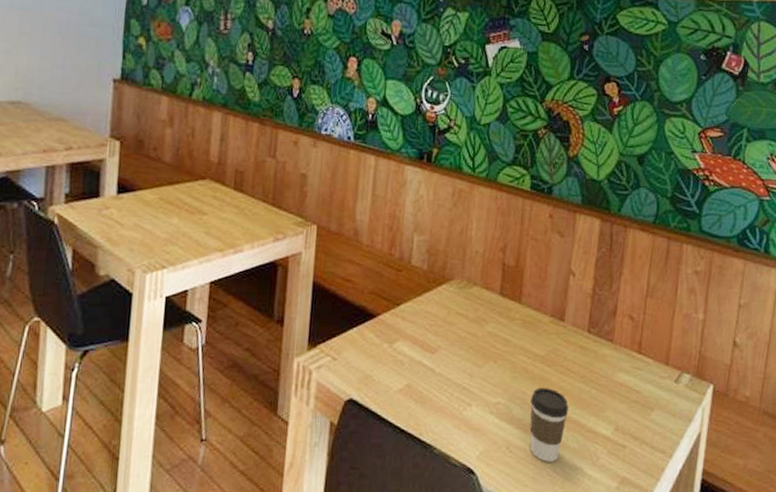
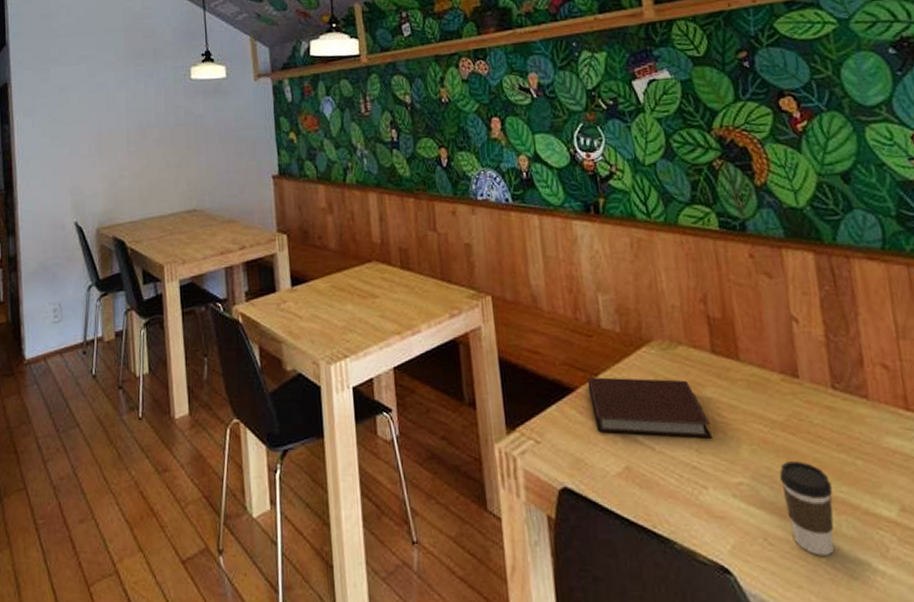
notebook: none [388,307,485,365] -> present [587,377,712,438]

